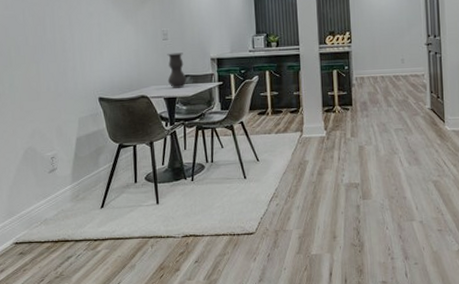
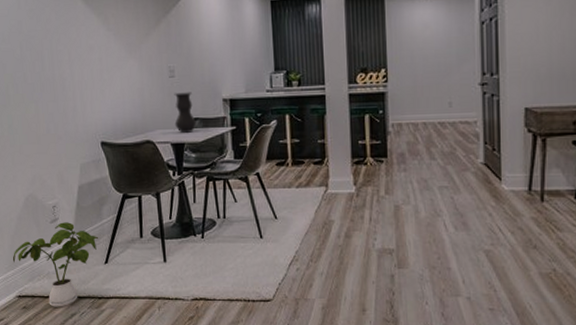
house plant: none [10,171,95,251] -> present [12,222,98,307]

